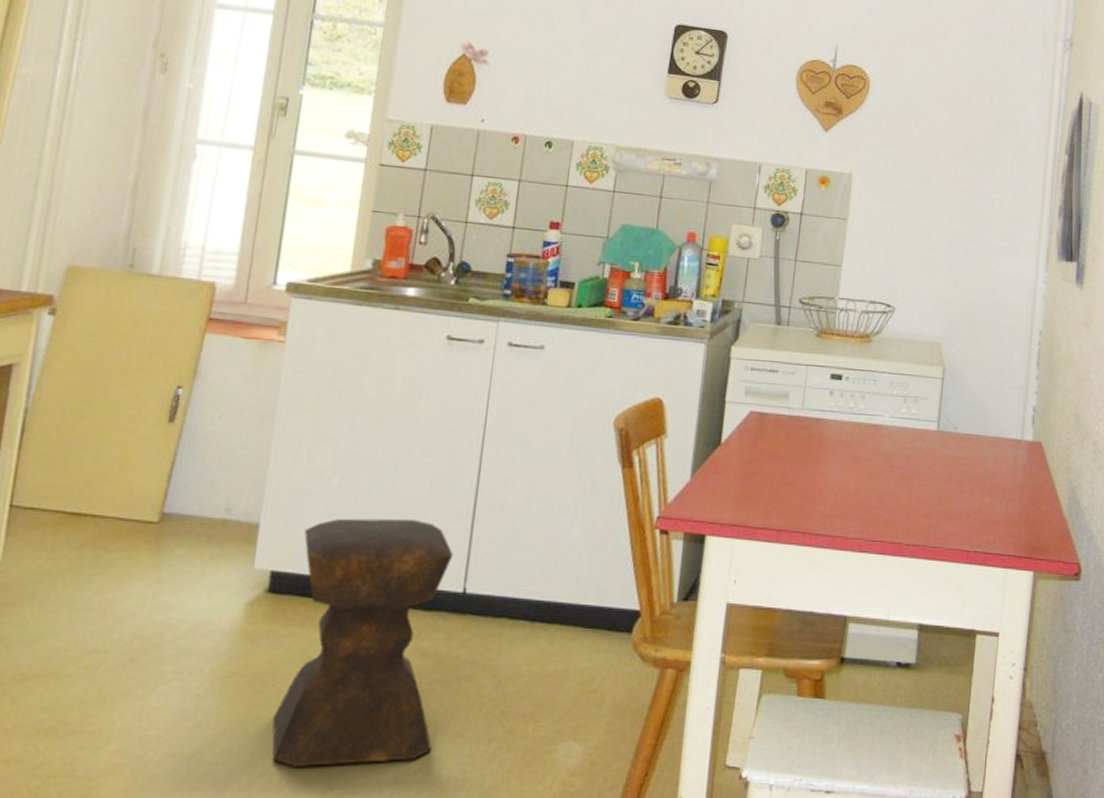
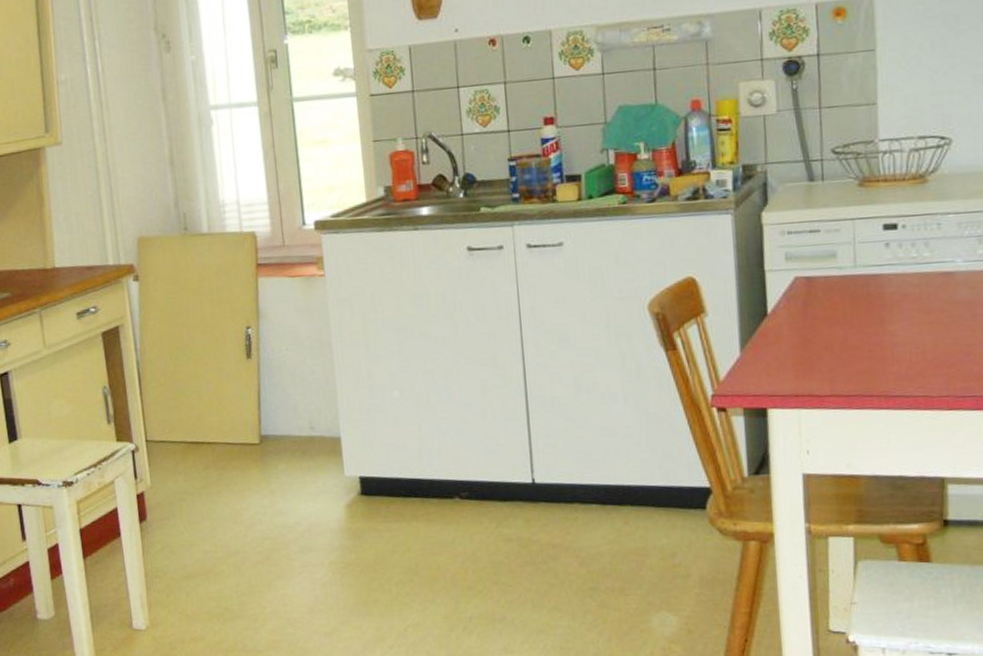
stool: present [272,518,454,767] -> none [380,420,533,640]

